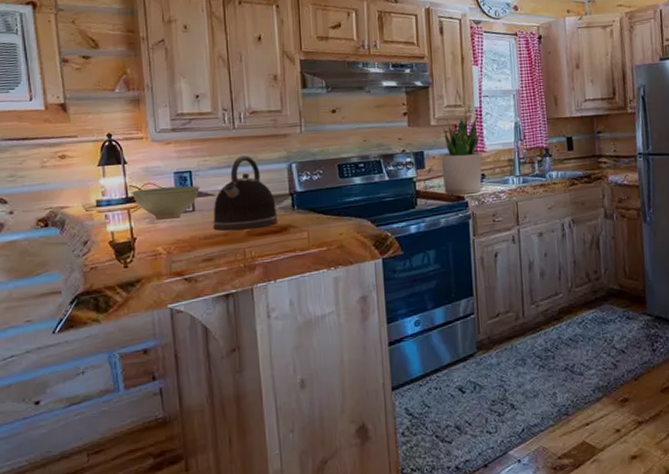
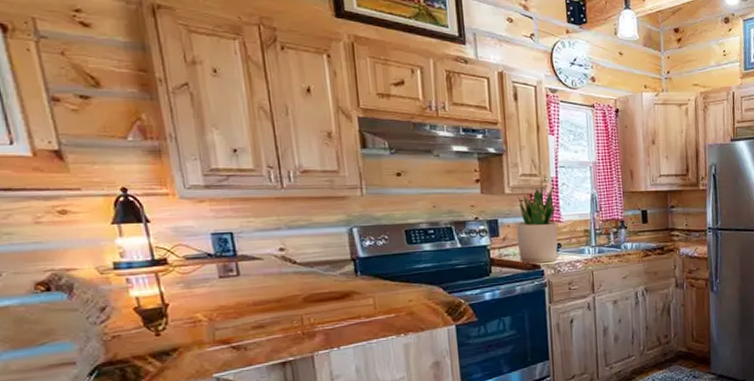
bowl: present [132,185,200,220] -> none [159,248,244,285]
kettle: present [212,155,278,232] -> none [261,217,339,298]

